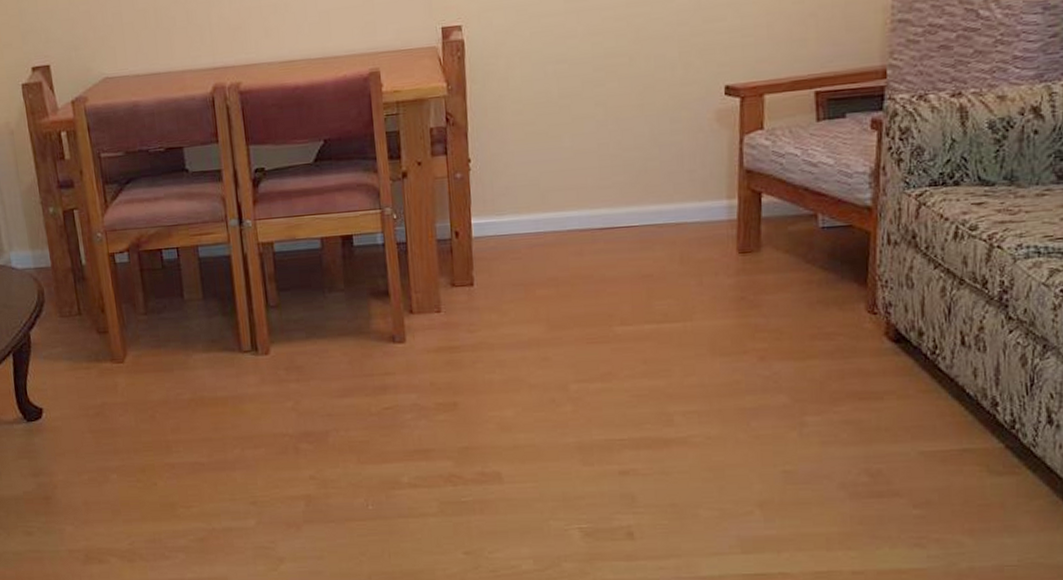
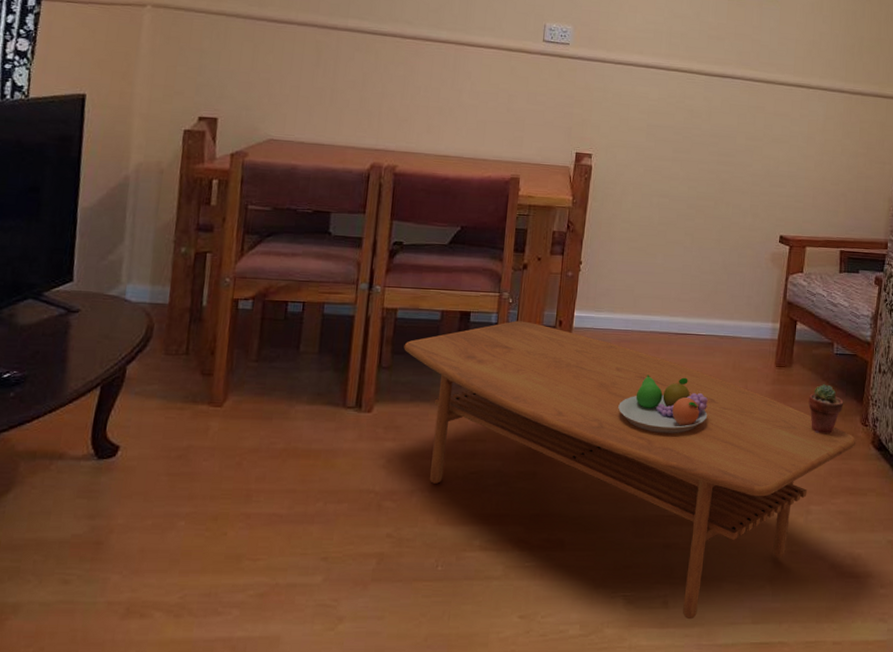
coffee table: none [288,237,862,551] -> present [404,321,856,620]
fruit bowl: none [541,279,655,348] -> present [618,375,708,433]
potted succulent: none [789,267,840,330] -> present [808,384,844,435]

